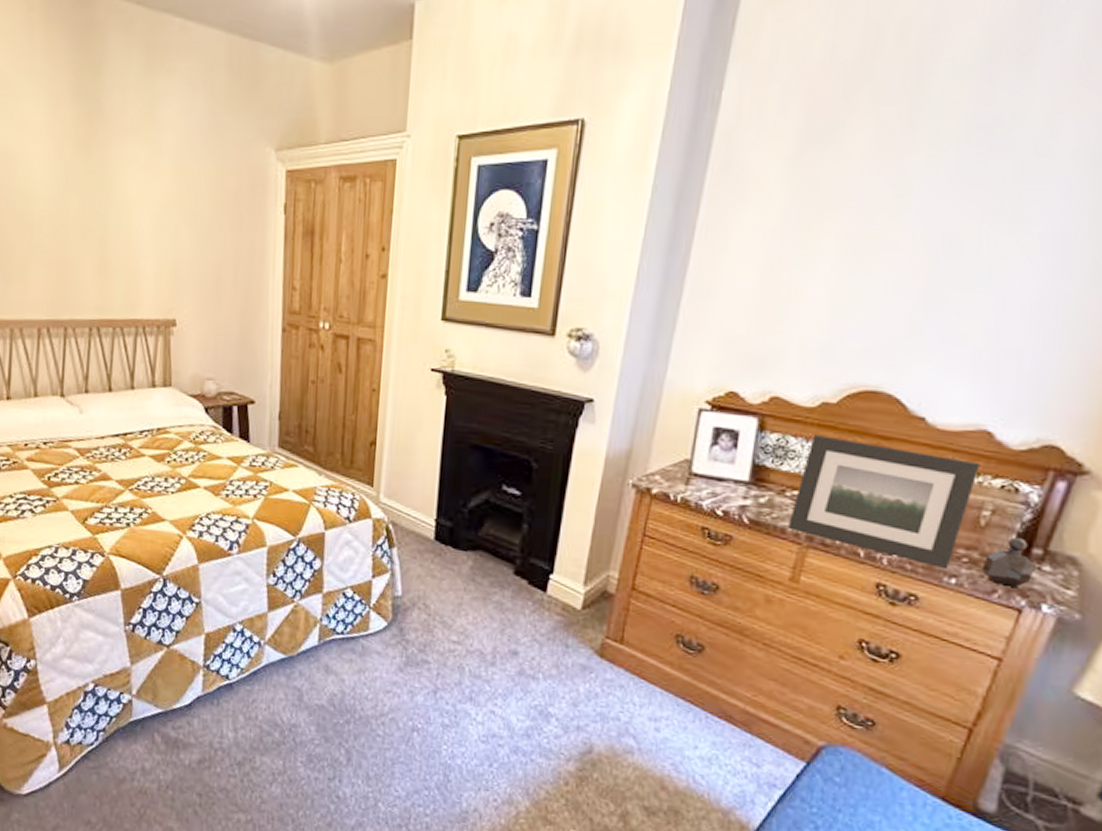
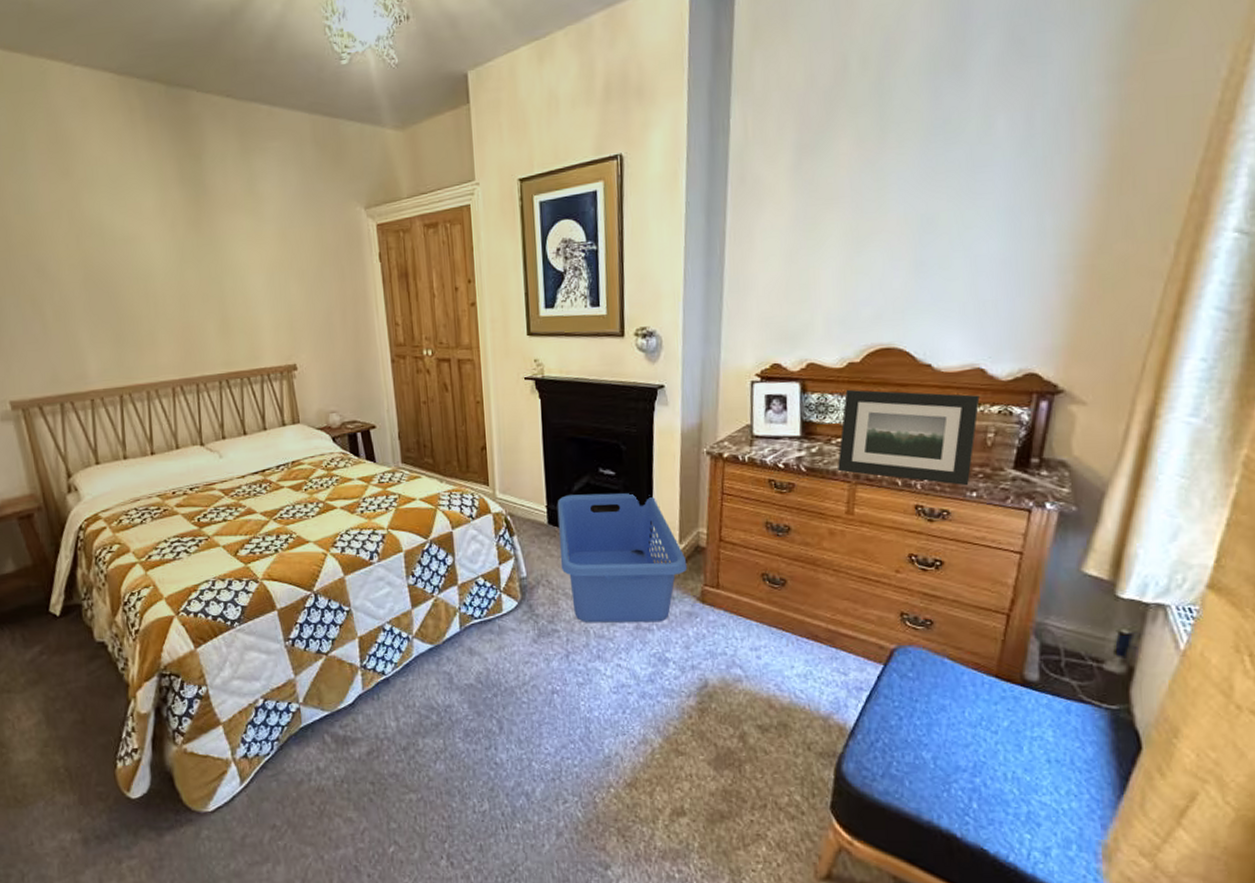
laundry basket: none [442,510,590,671] -> present [557,493,688,623]
perfume bottle: present [981,536,1035,589] -> none [994,451,1036,493]

